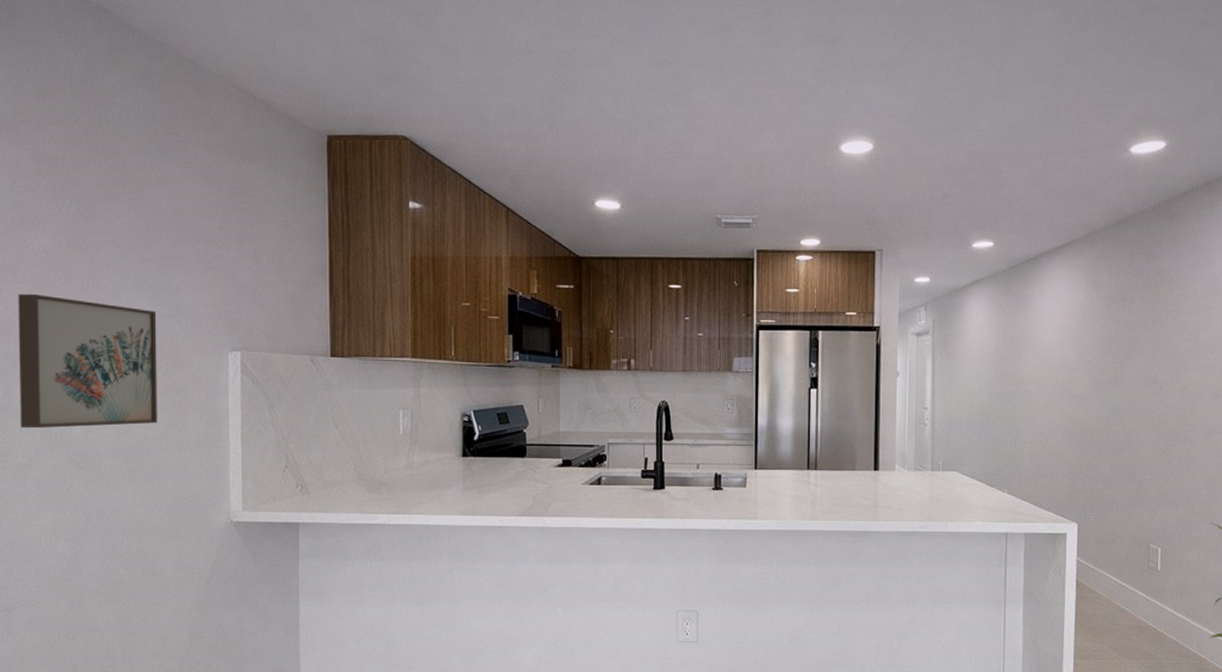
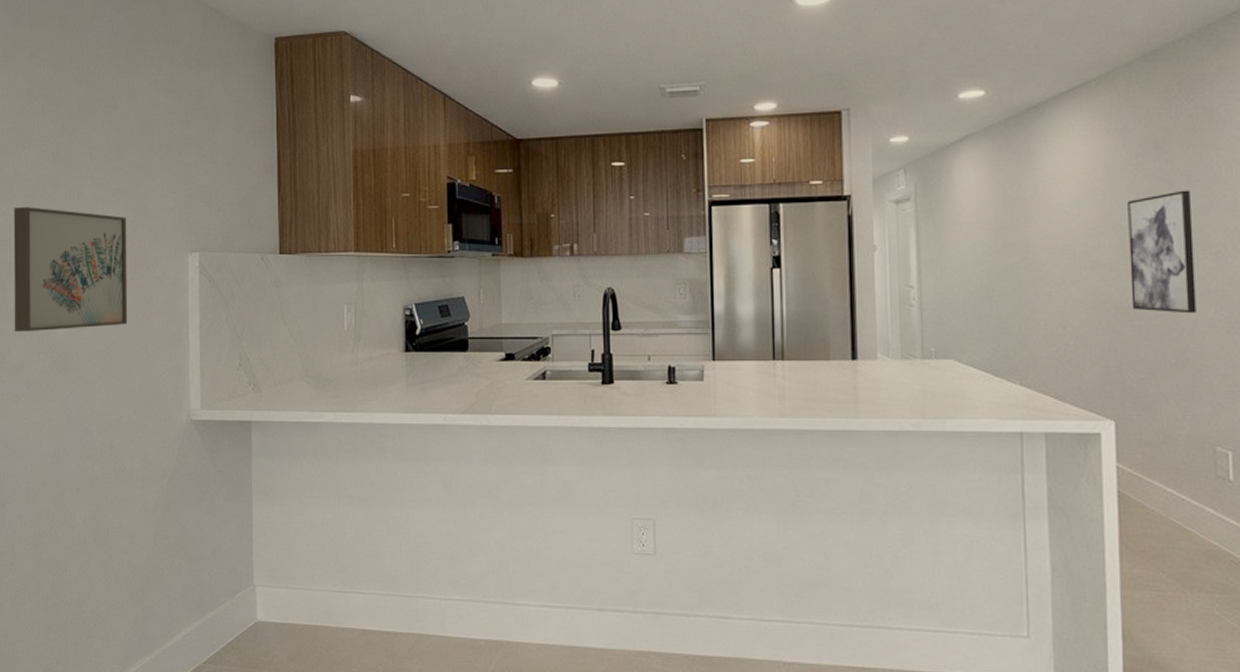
wall art: none [1096,336,1145,437] -> present [1127,190,1197,314]

